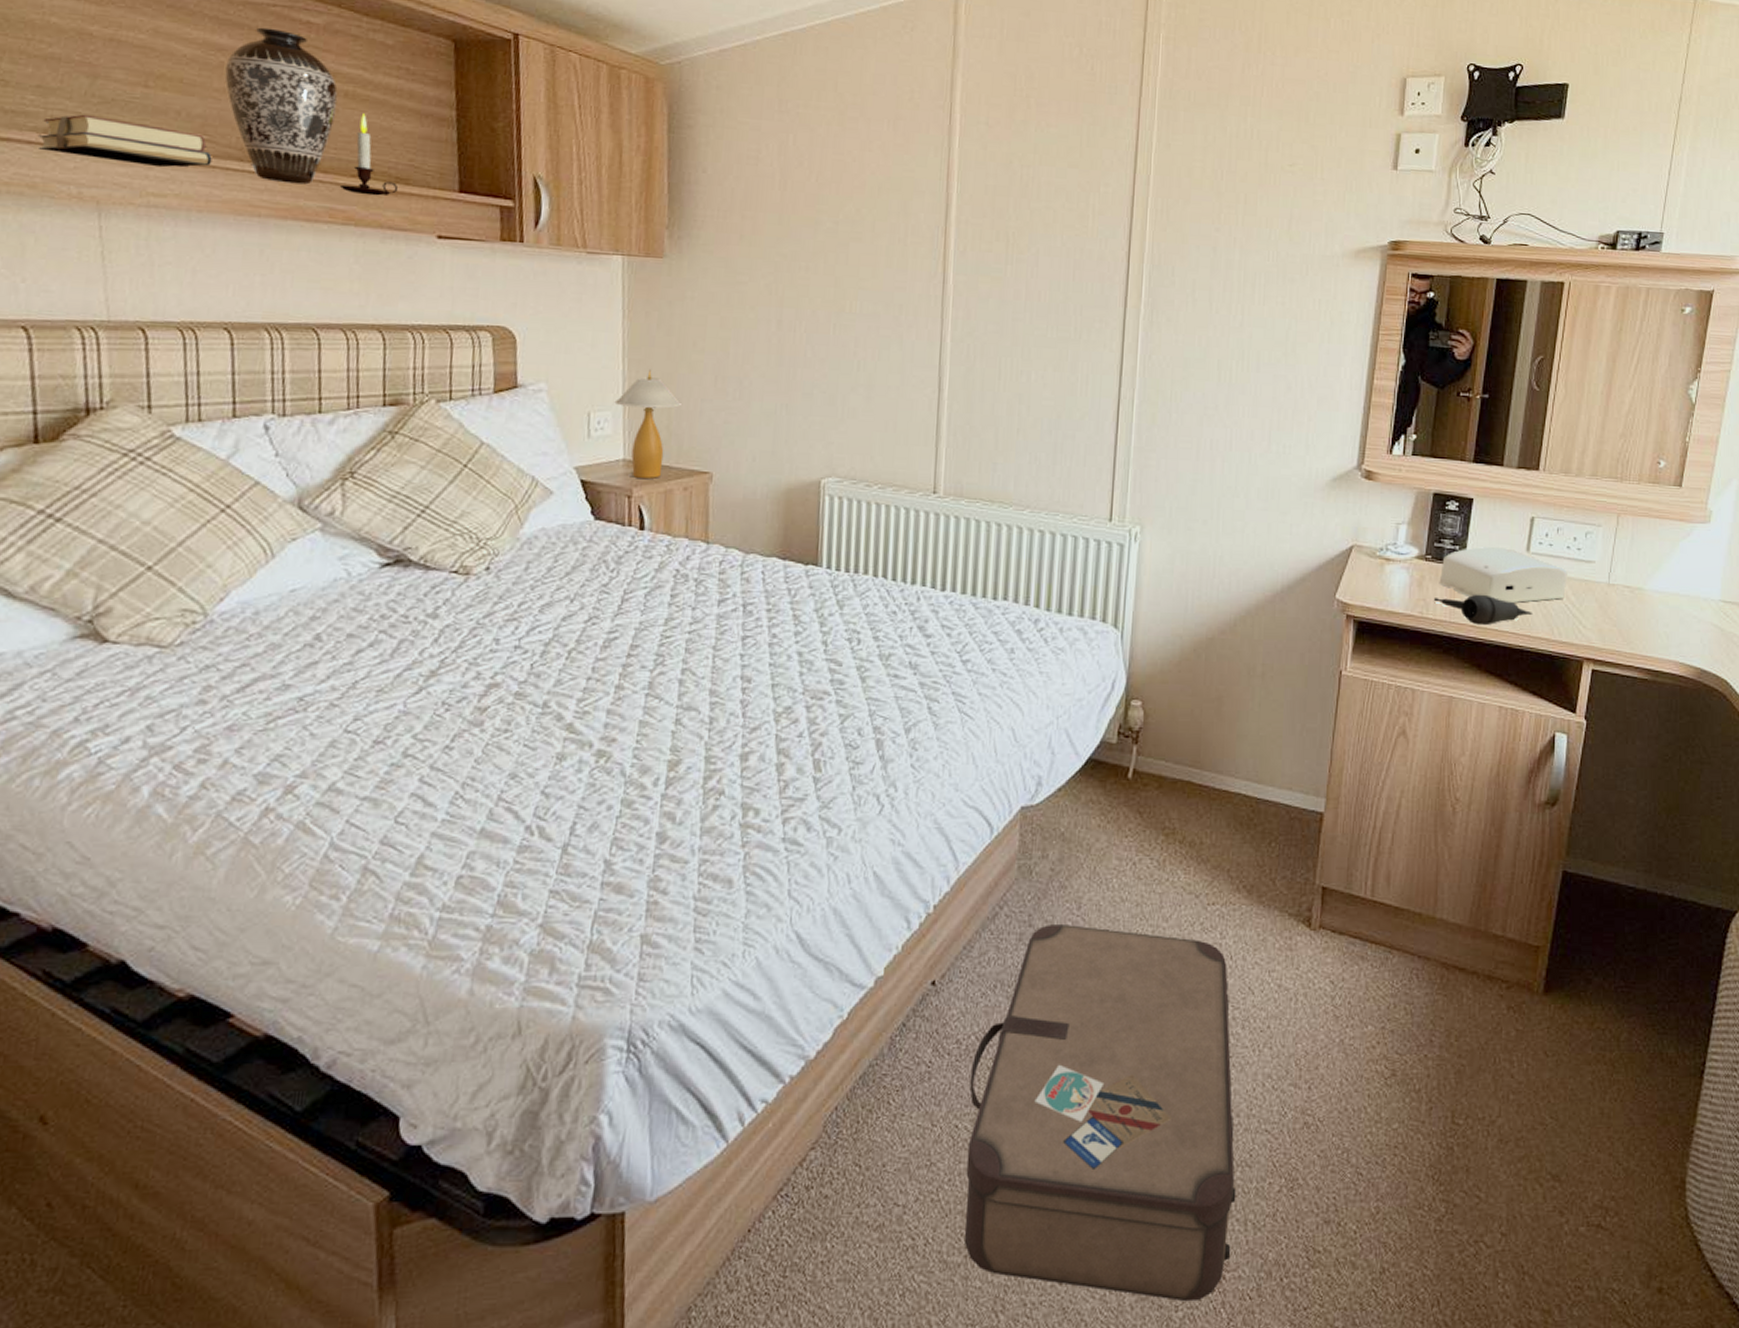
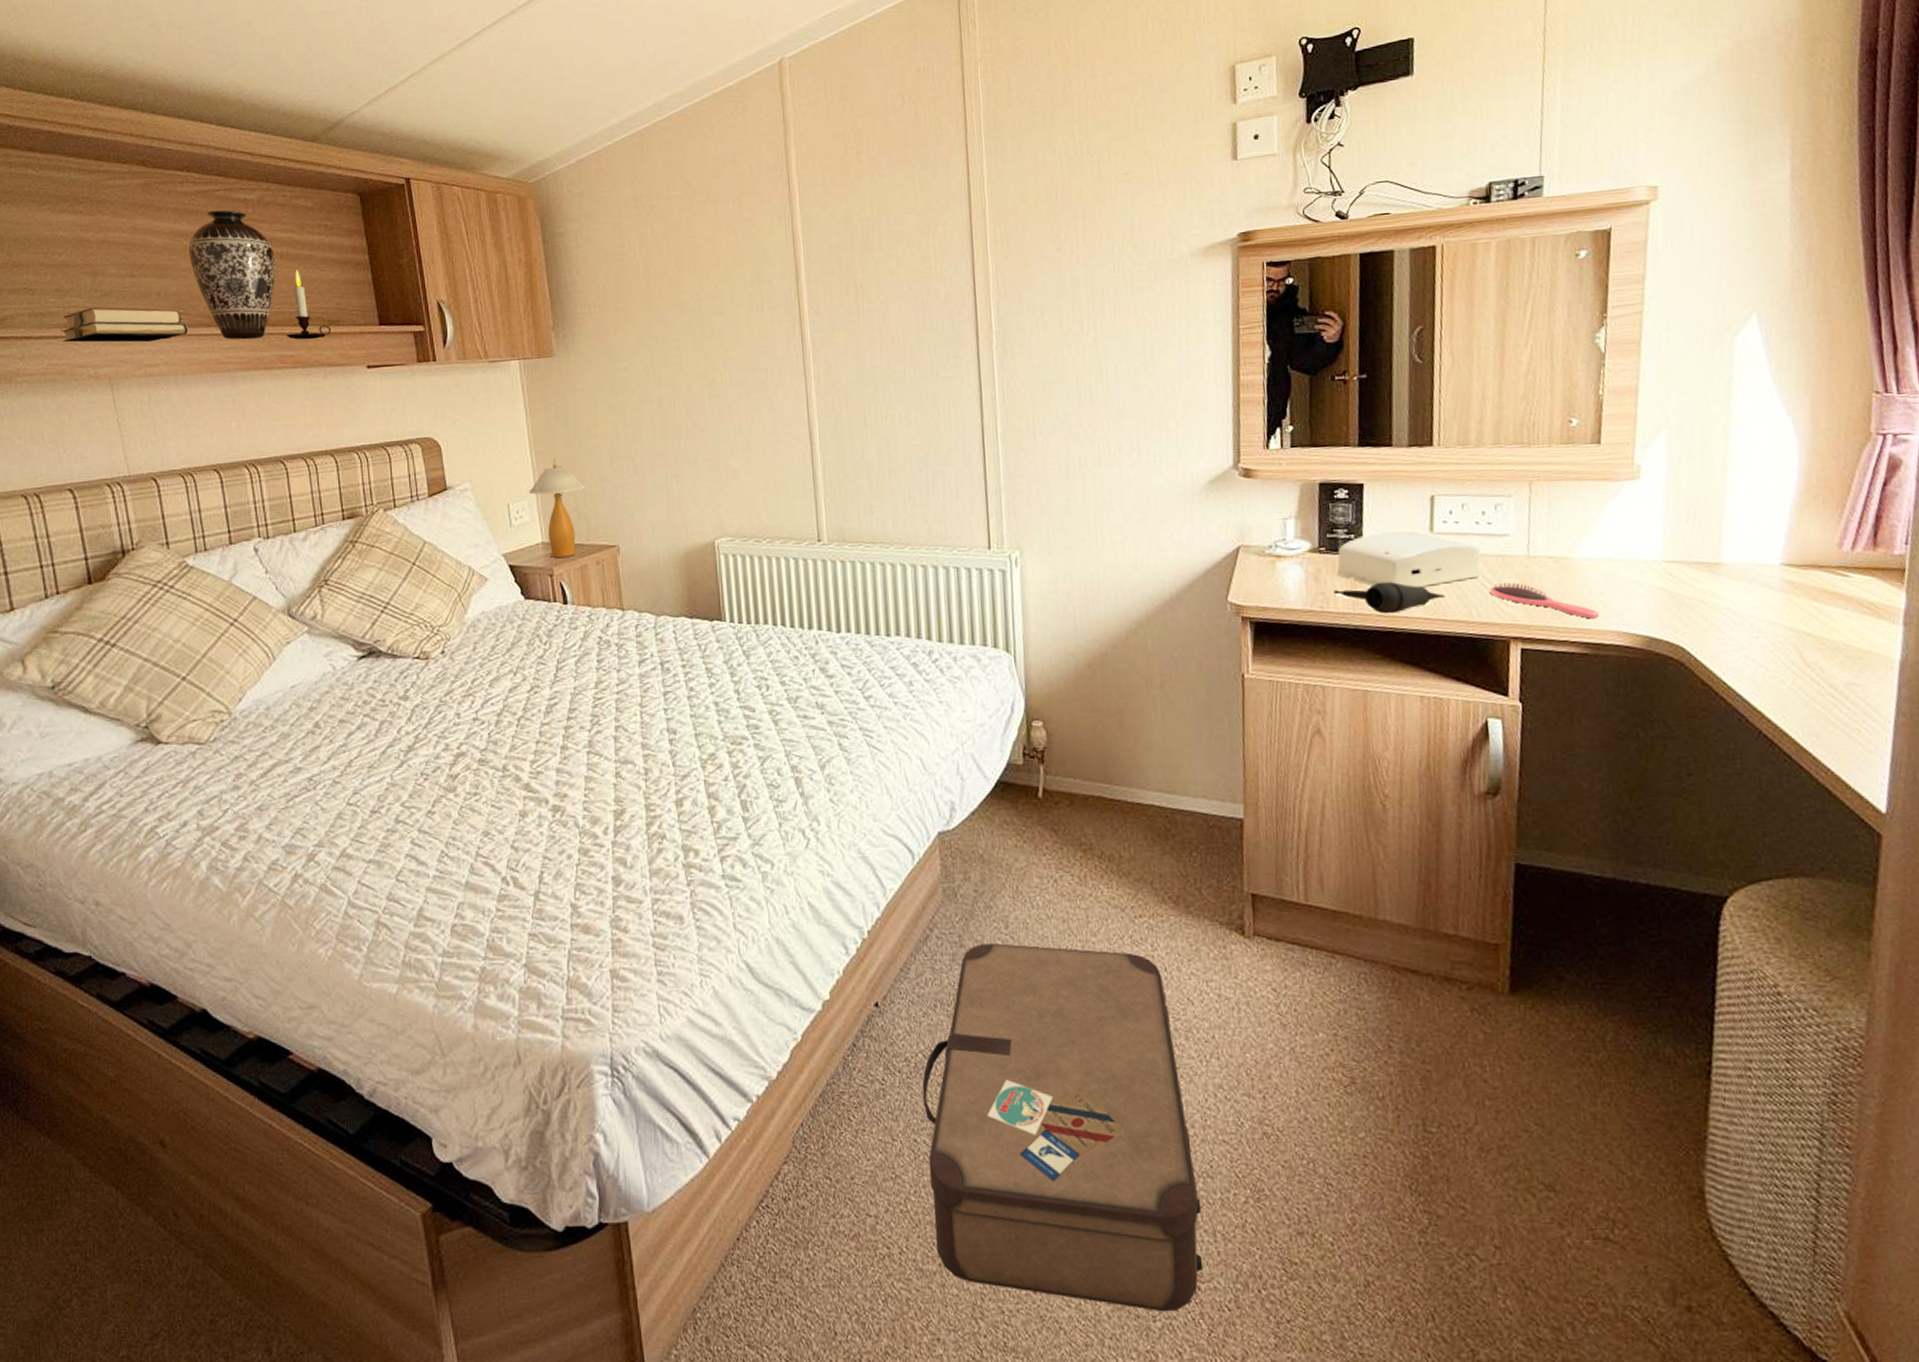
hairbrush: none [1571,606,1662,648] -> present [1489,582,1600,619]

